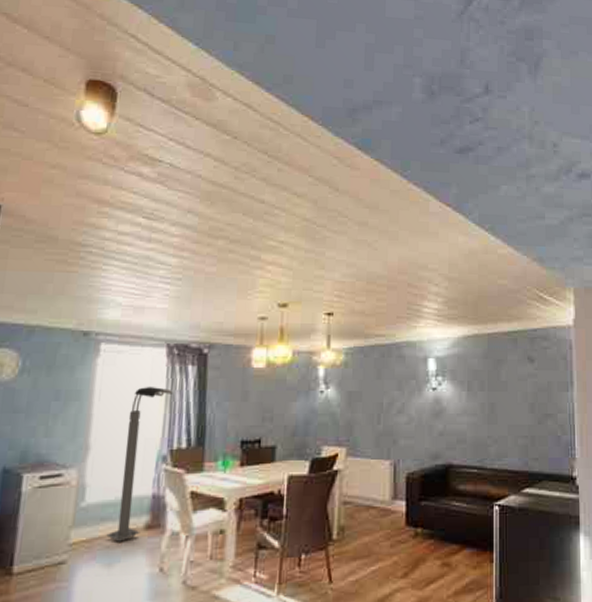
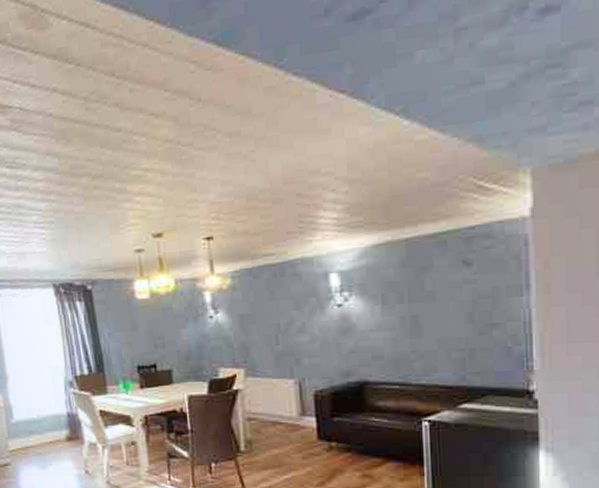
floor lamp: present [106,387,173,542] -> none [33,323,68,450]

